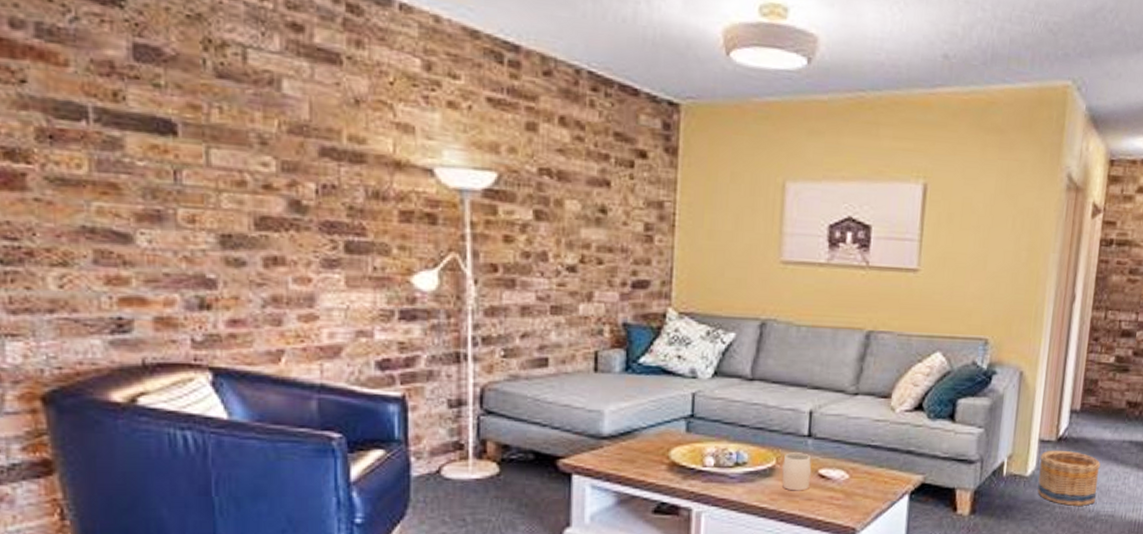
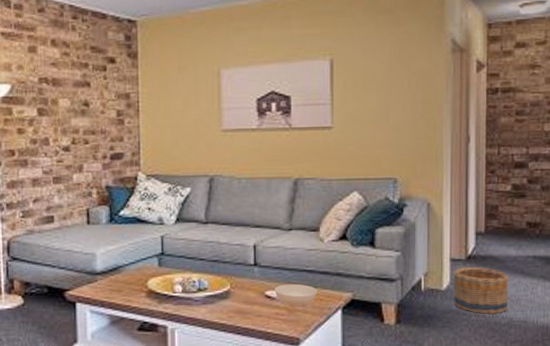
mug: present [781,452,812,491] -> none [236,278,260,310]
bowl: none [830,461,883,490] -> present [275,284,318,307]

